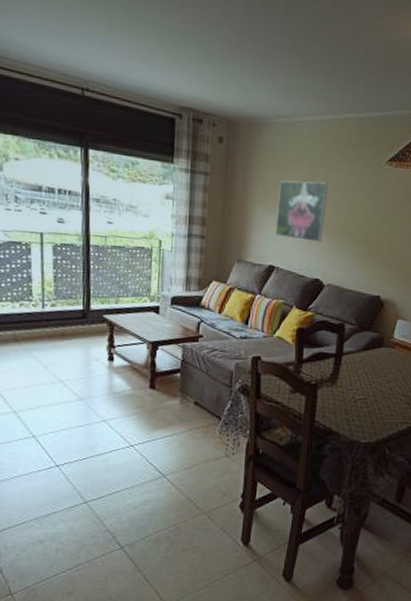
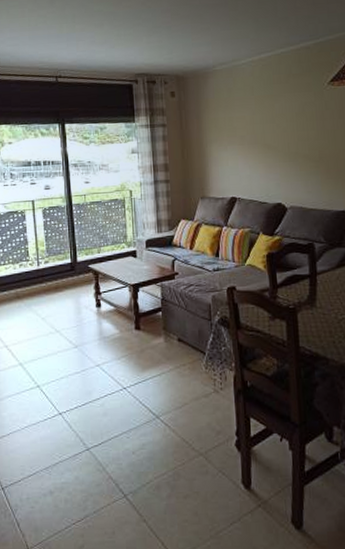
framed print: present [275,180,328,242] -> none [230,112,278,170]

